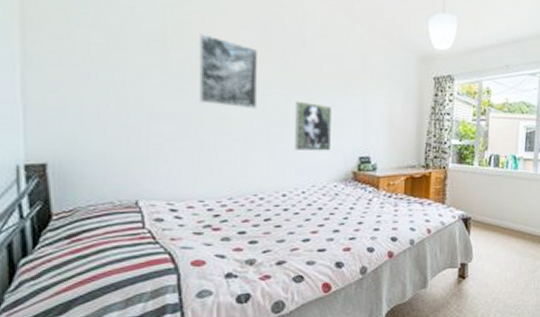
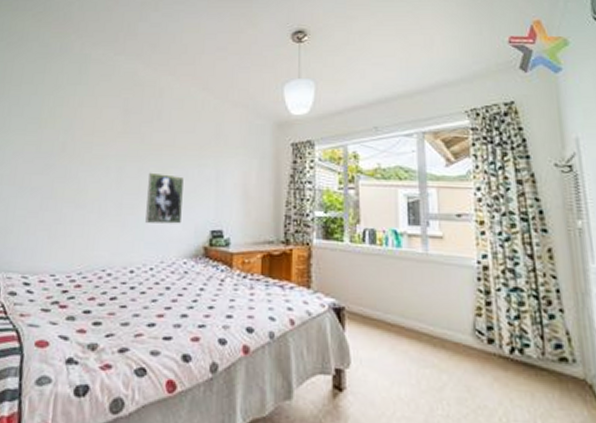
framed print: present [198,33,259,109] -> none [62,114,118,181]

